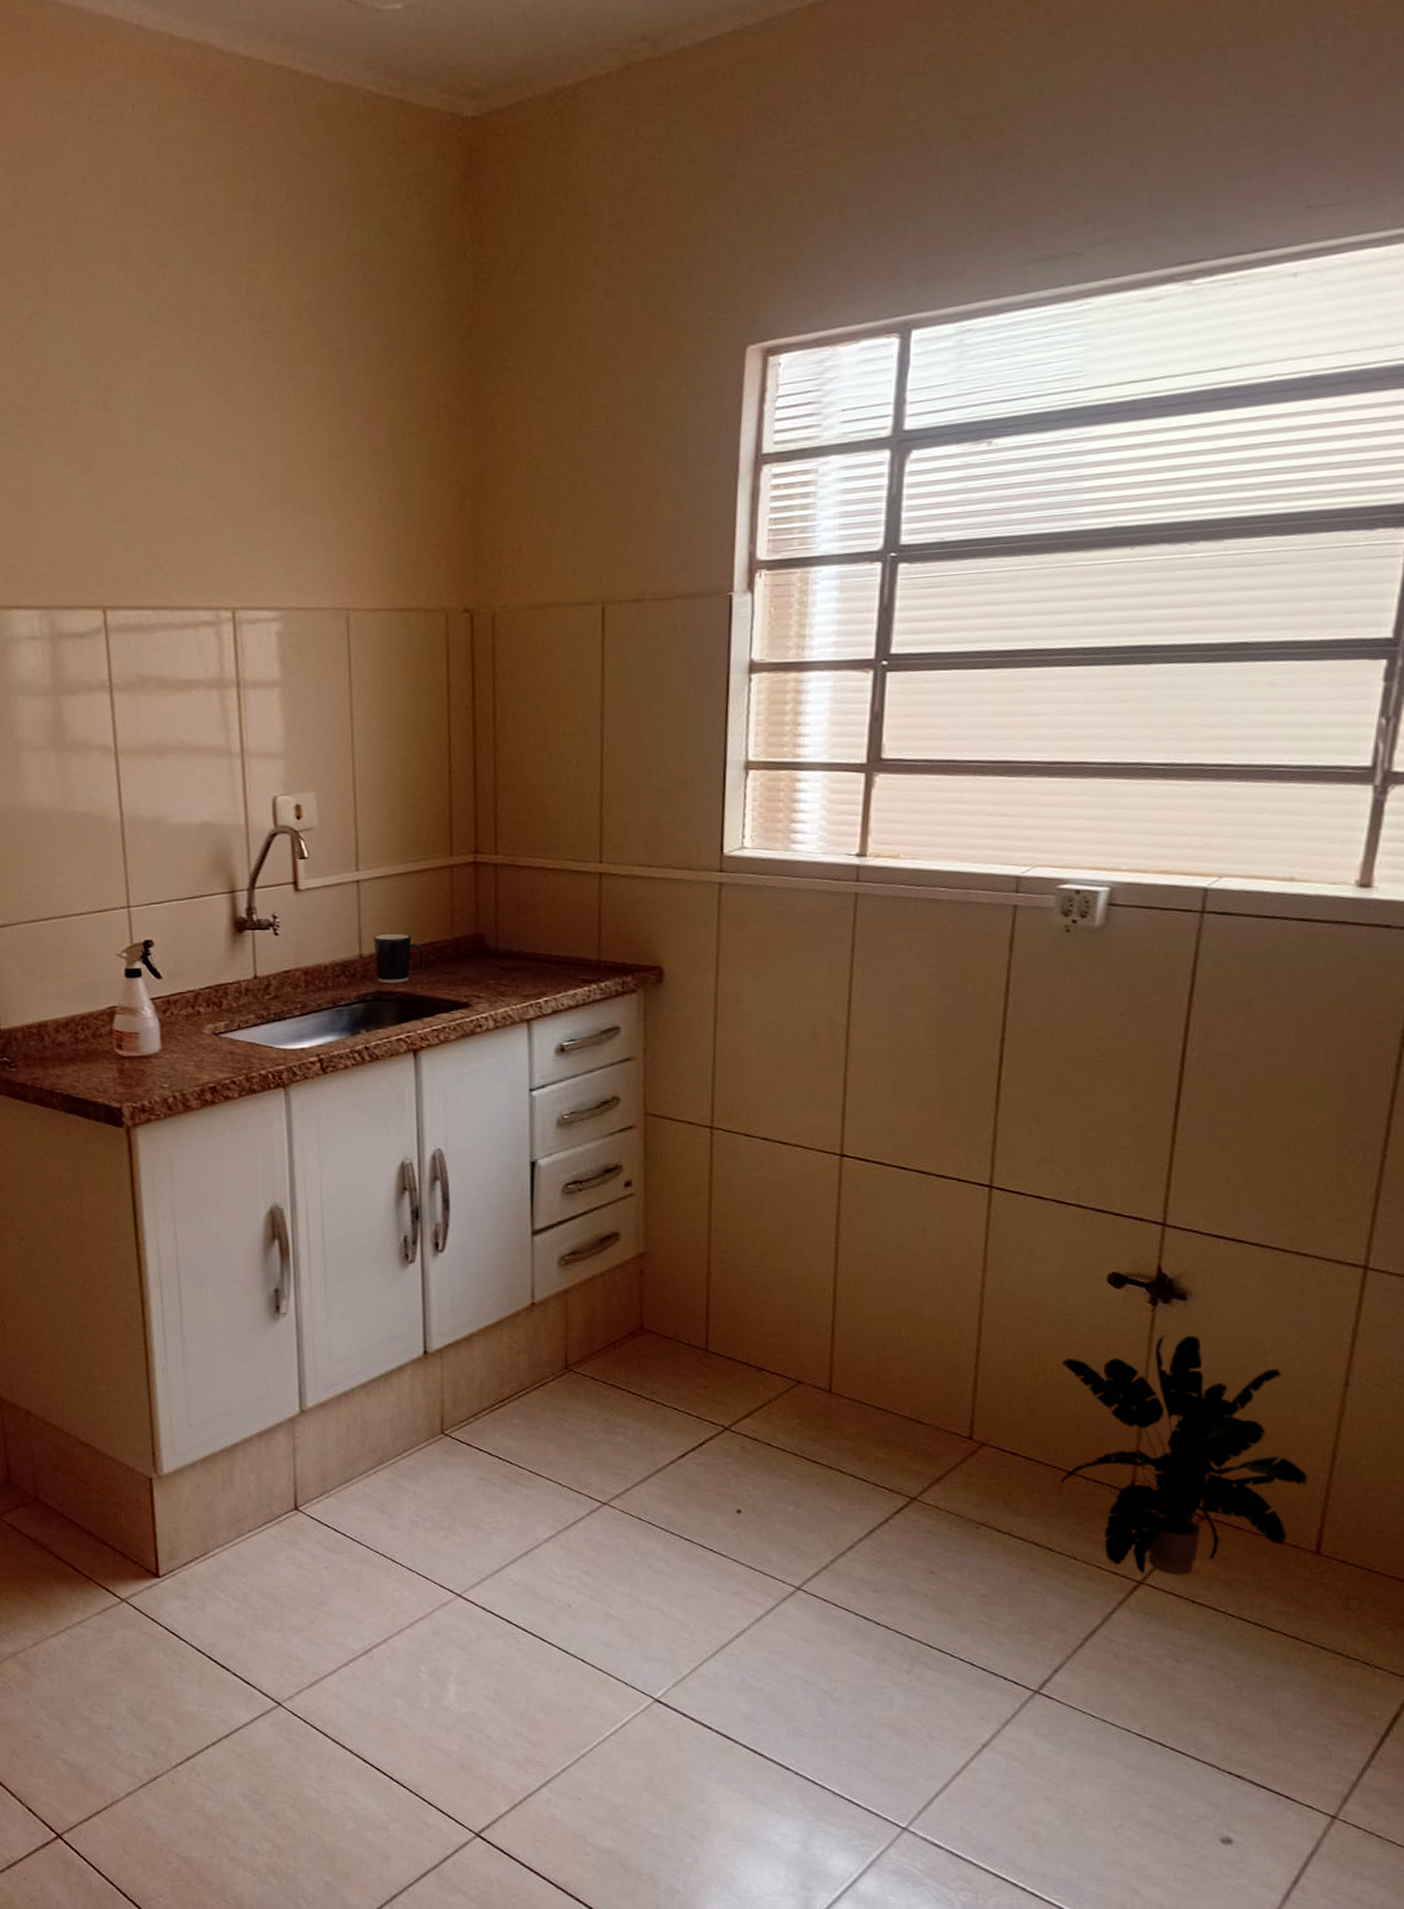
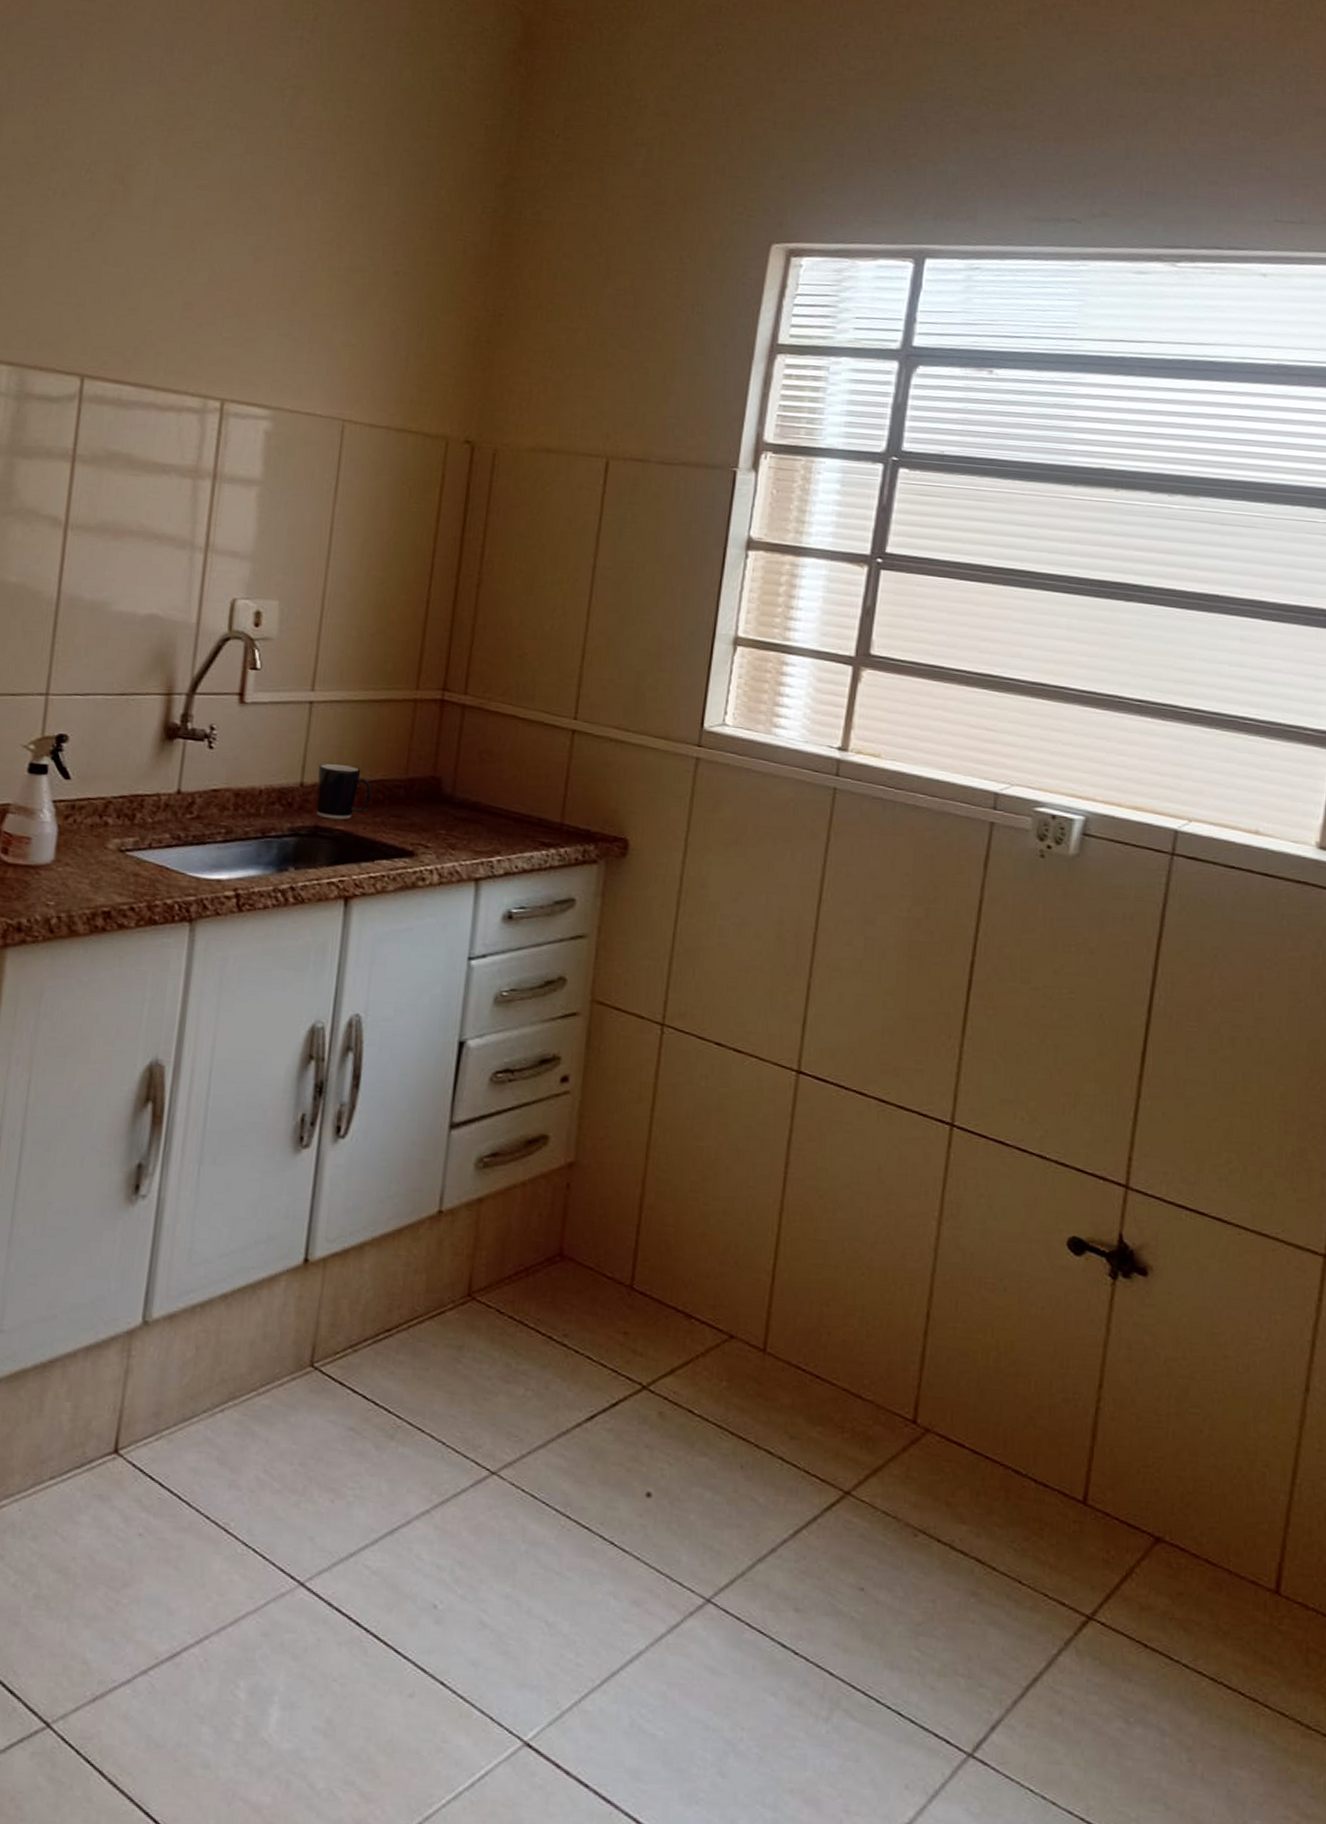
potted plant: present [1061,1334,1309,1575] -> none [1009,1314,1268,1611]

